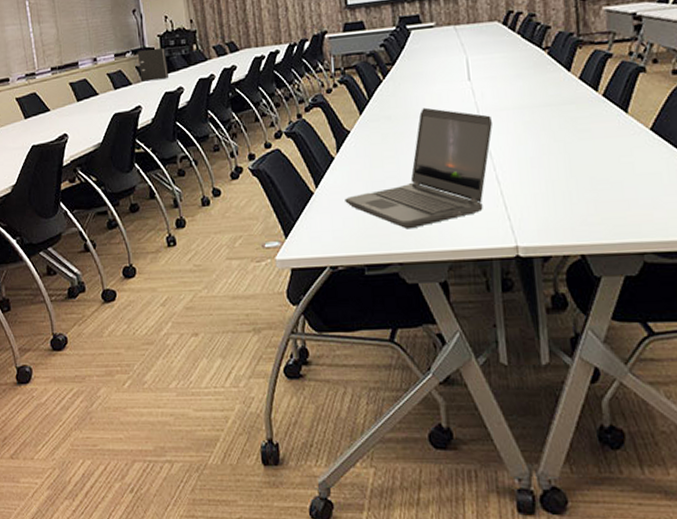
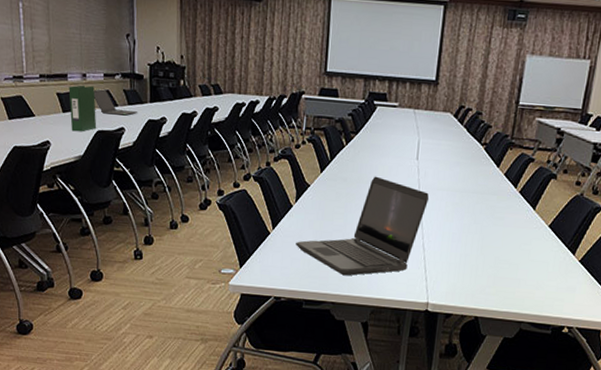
binder: none [81,68,113,119] -> present [68,85,97,132]
laptop: none [105,70,153,95] -> present [93,89,138,116]
binder: present [137,48,170,82] -> none [126,75,155,108]

